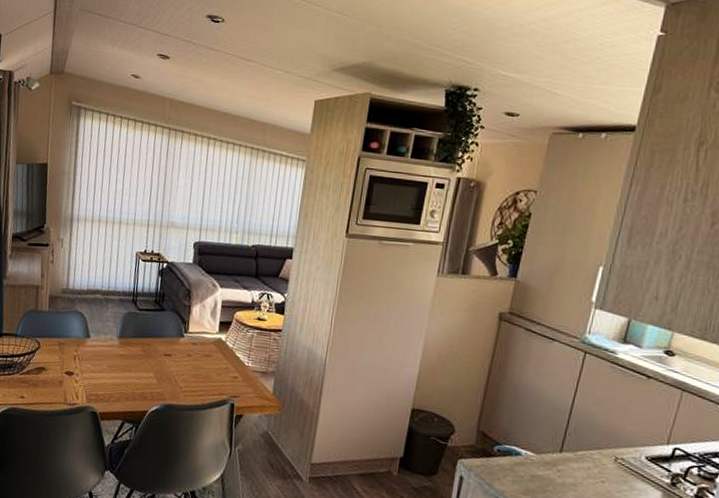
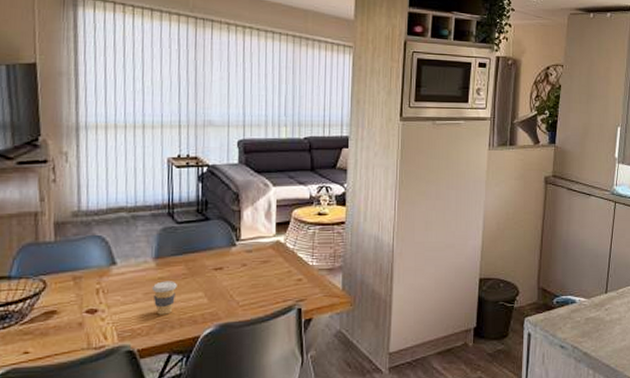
coffee cup: none [114,358,134,387] -> present [151,281,177,315]

